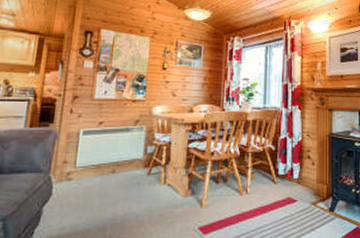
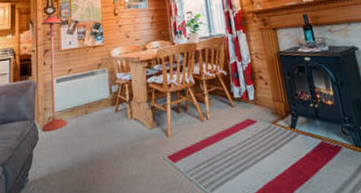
floor lamp: none [56,56,100,188] -> present [41,14,67,132]

